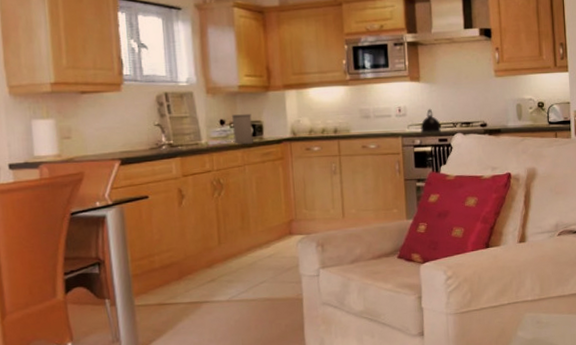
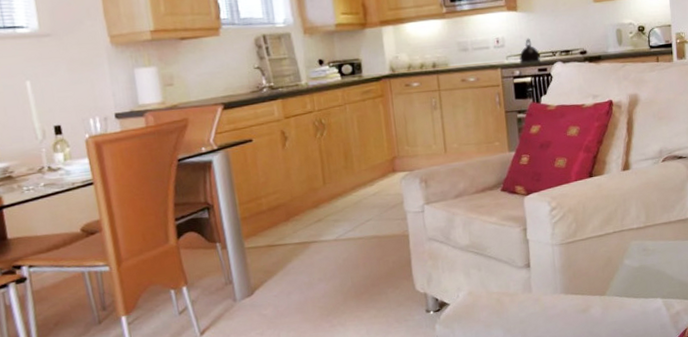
canister: present [231,114,253,146] -> none [329,52,353,85]

